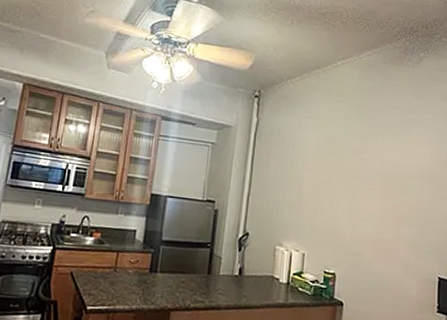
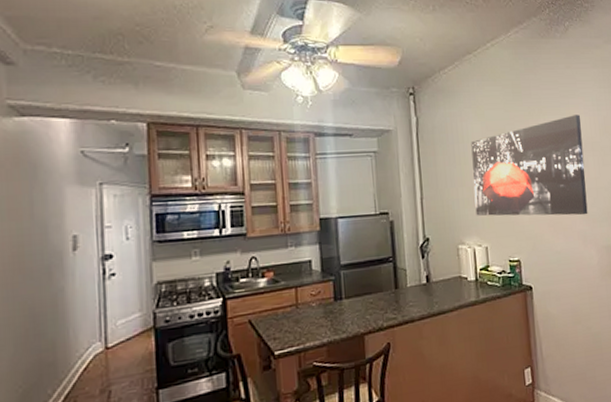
wall art: none [299,142,422,244] -> present [471,114,588,216]

